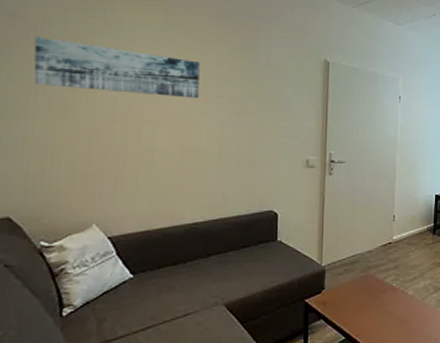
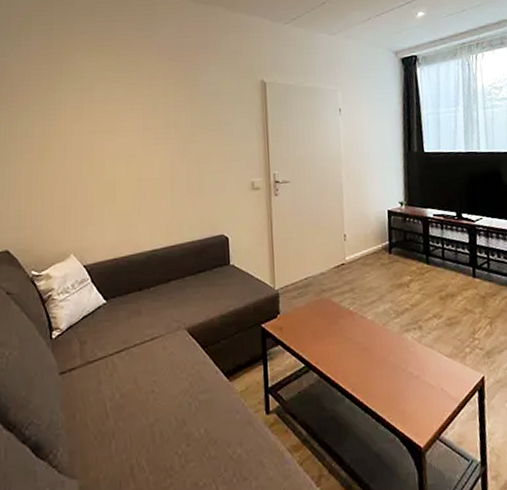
wall art: present [34,36,200,99] -> none [17,90,151,133]

